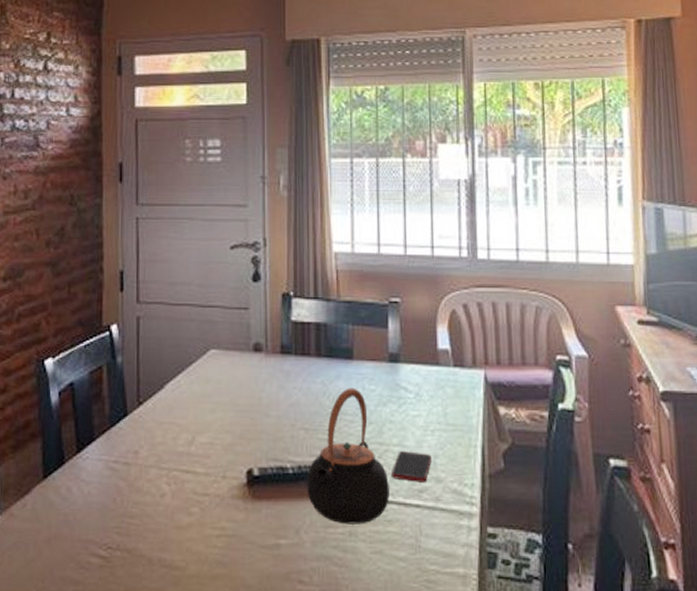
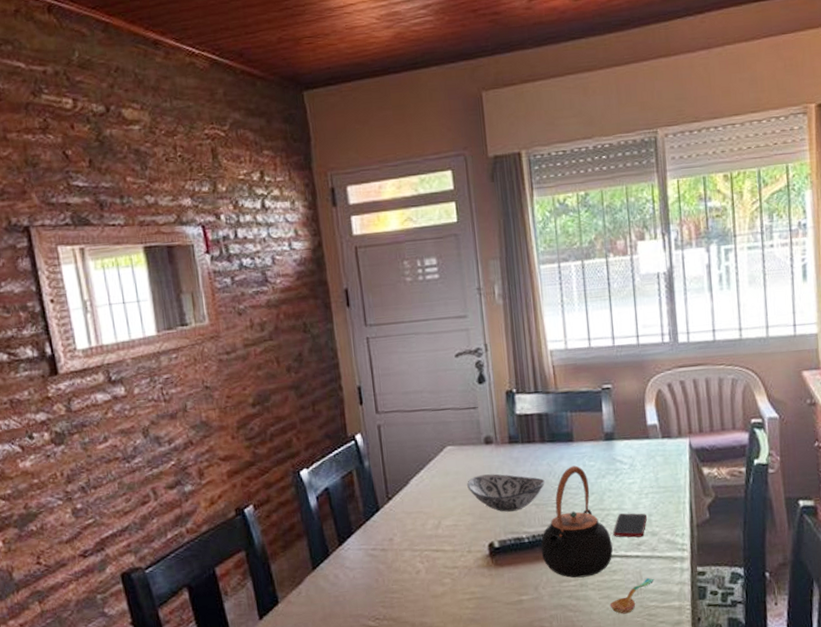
decorative bowl: none [229,387,319,434] -> present [467,474,546,512]
soupspoon: none [382,533,436,577] -> present [609,577,654,614]

